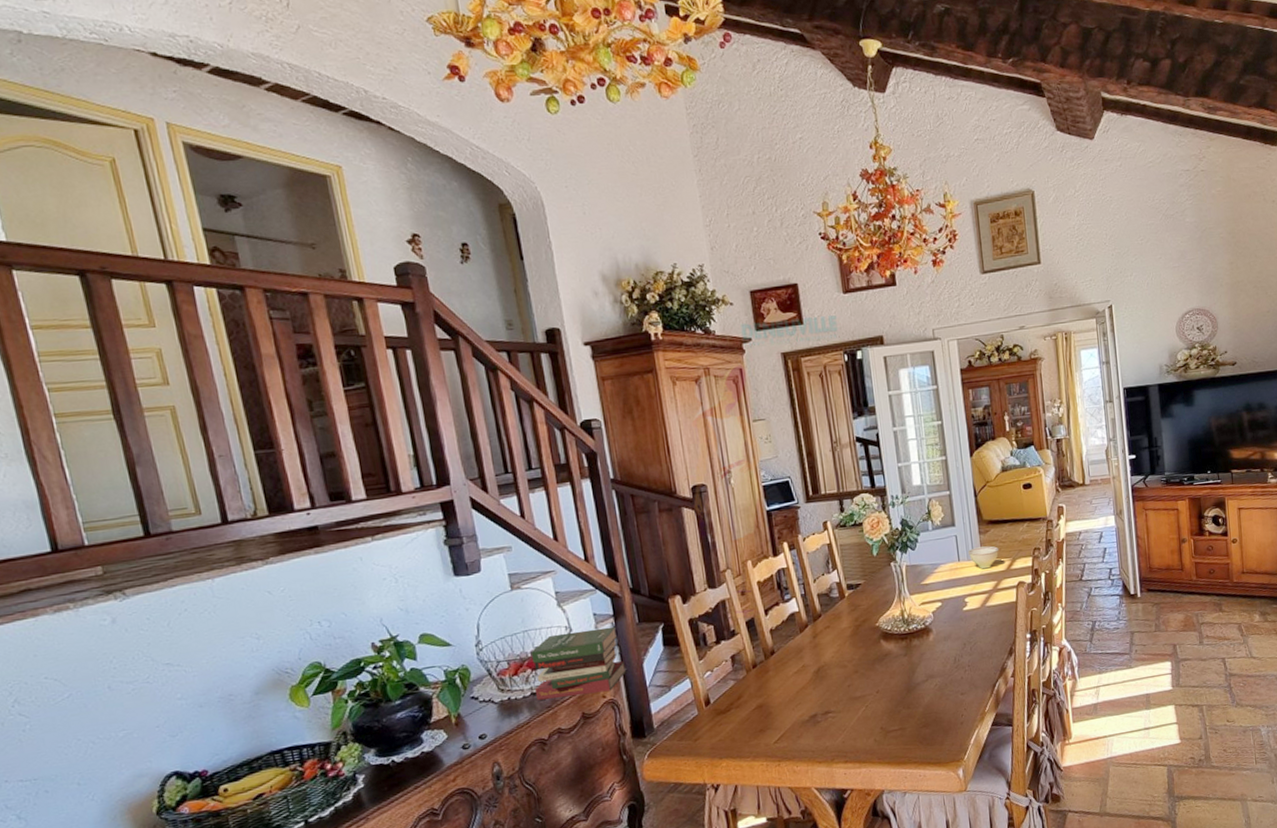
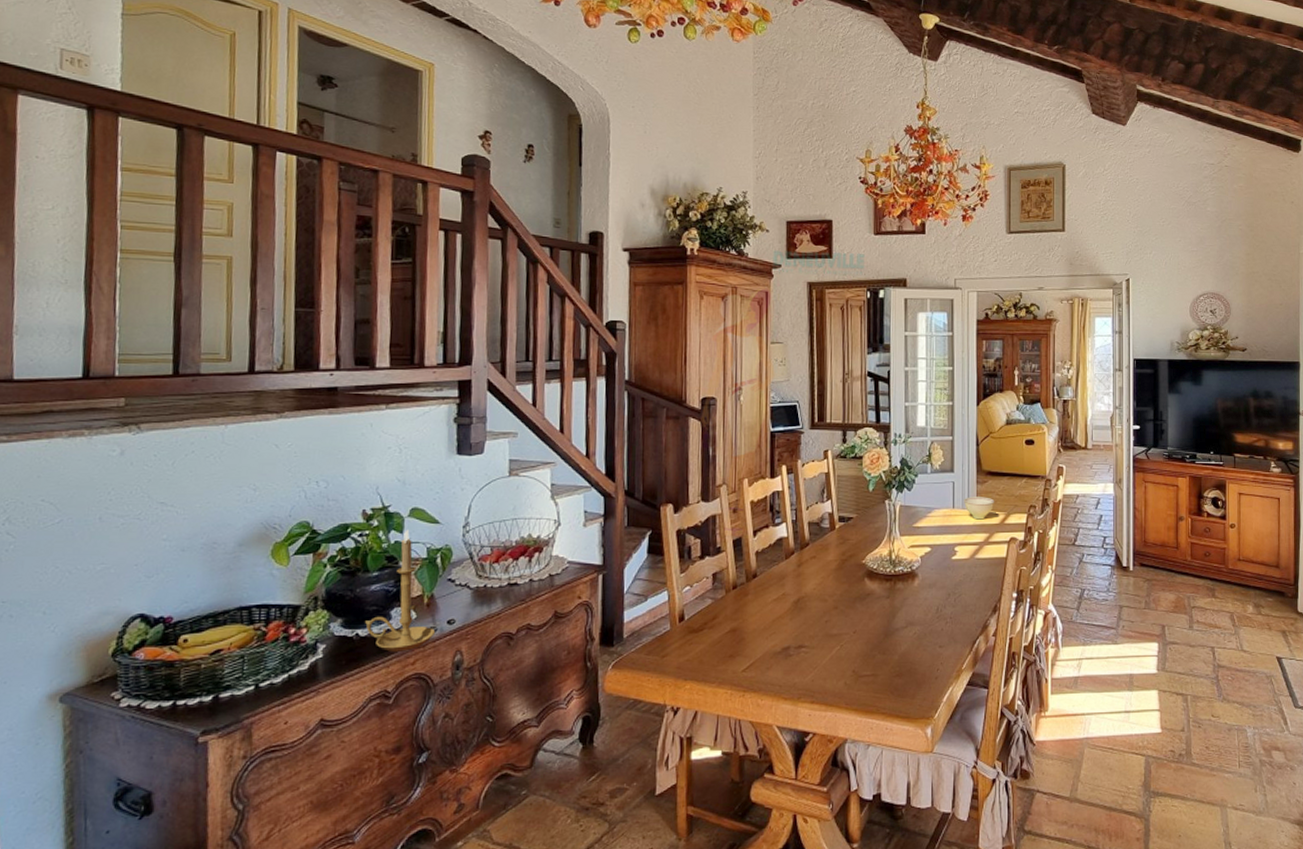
candle holder: none [398,655,469,773] -> present [365,529,435,652]
books: present [530,626,627,700] -> none [511,526,607,593]

